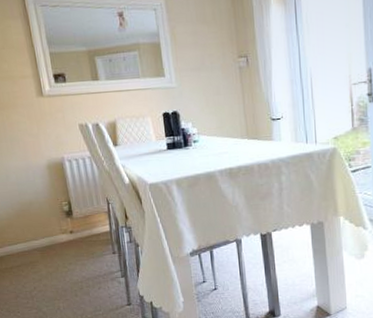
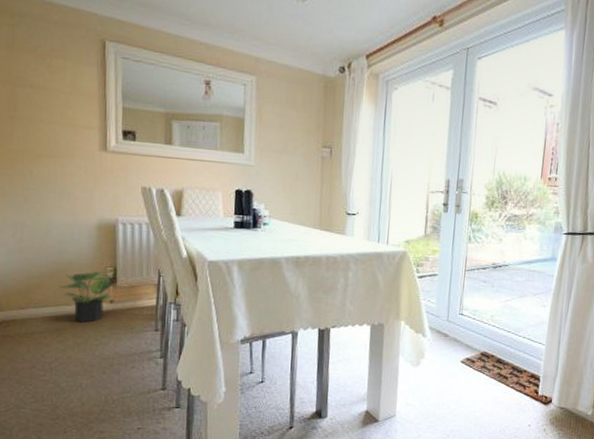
potted plant: none [26,206,71,254] -> present [59,271,113,323]

